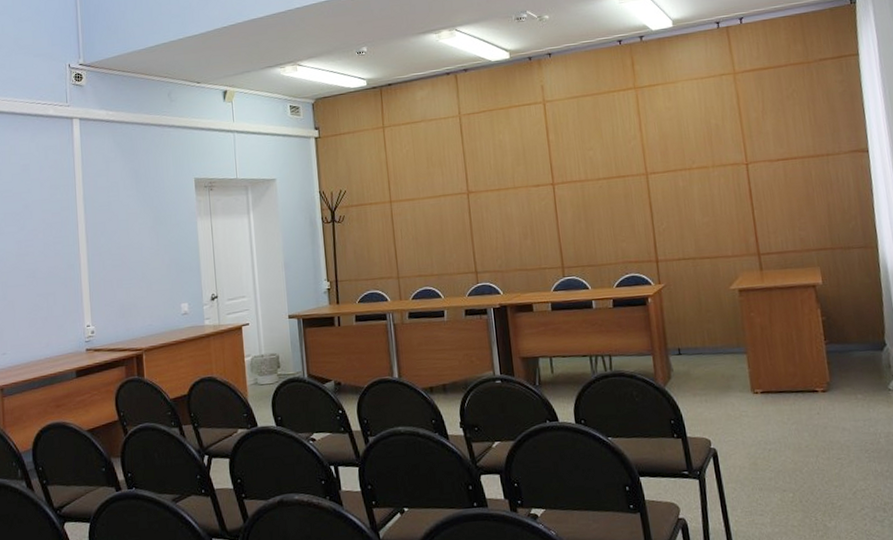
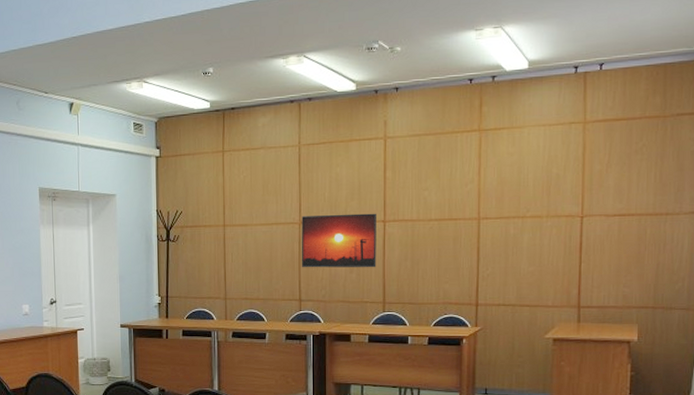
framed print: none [469,176,551,239] -> present [301,213,376,268]

